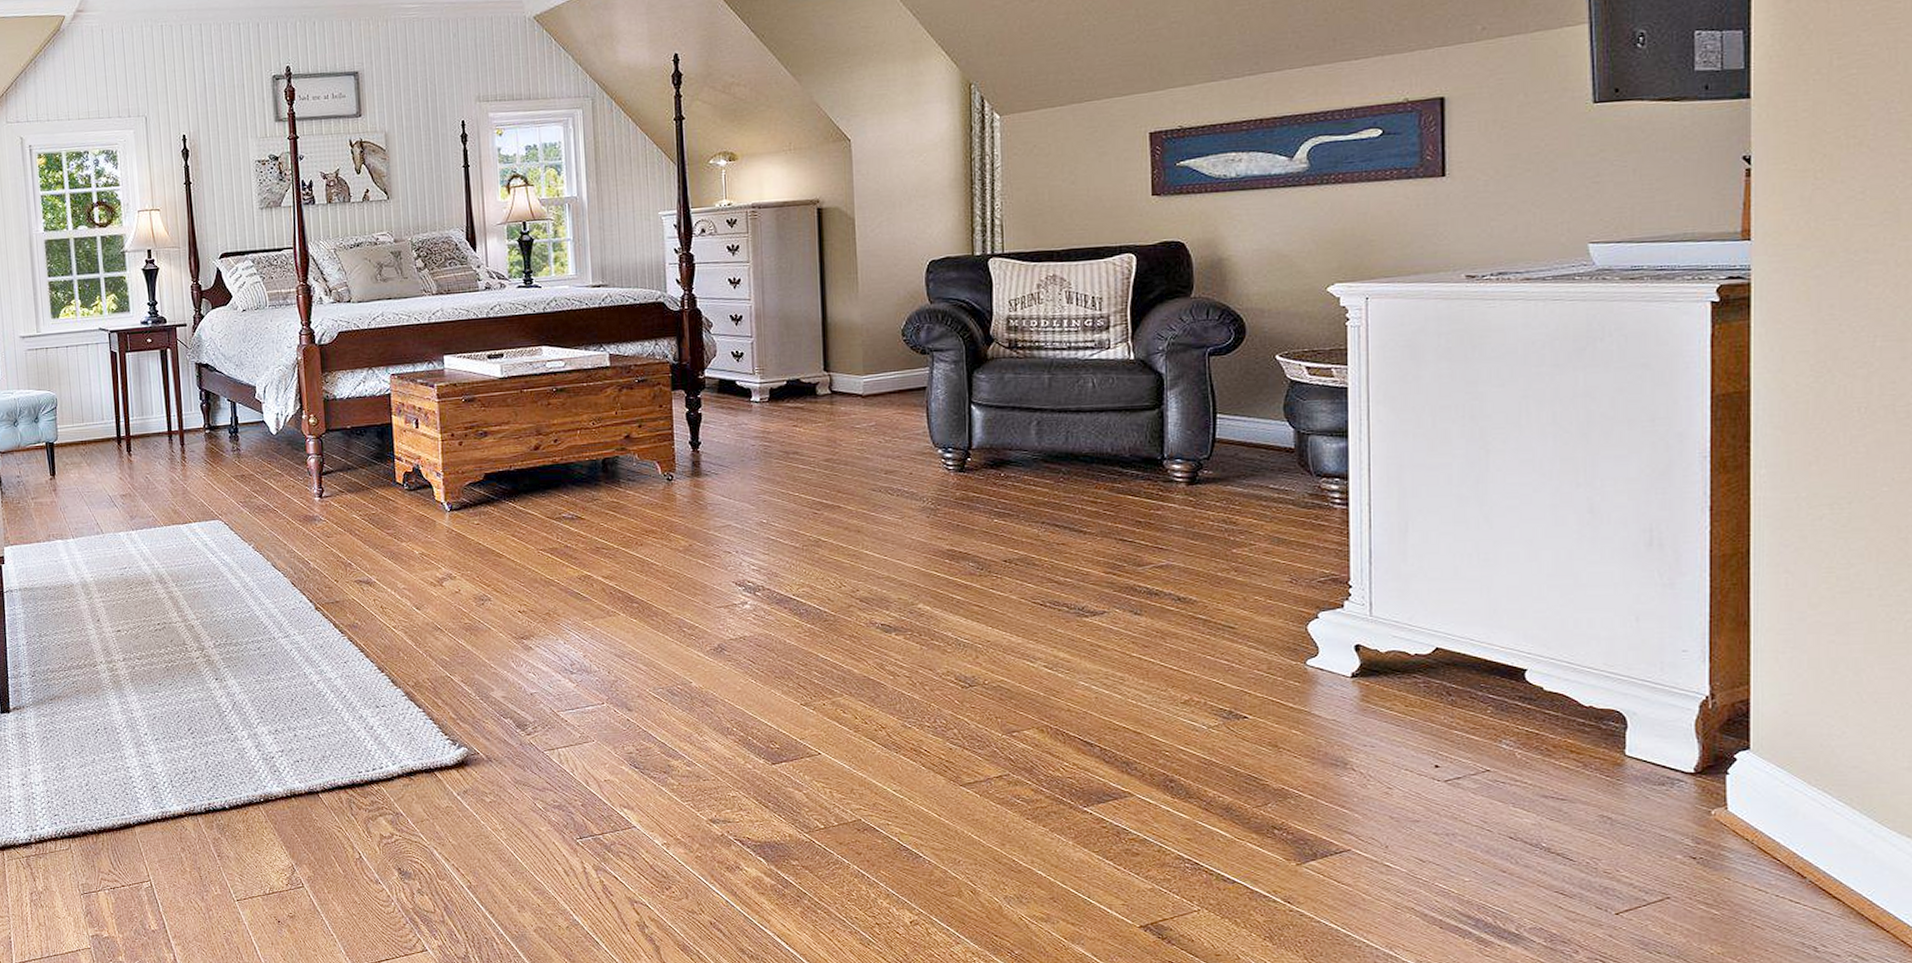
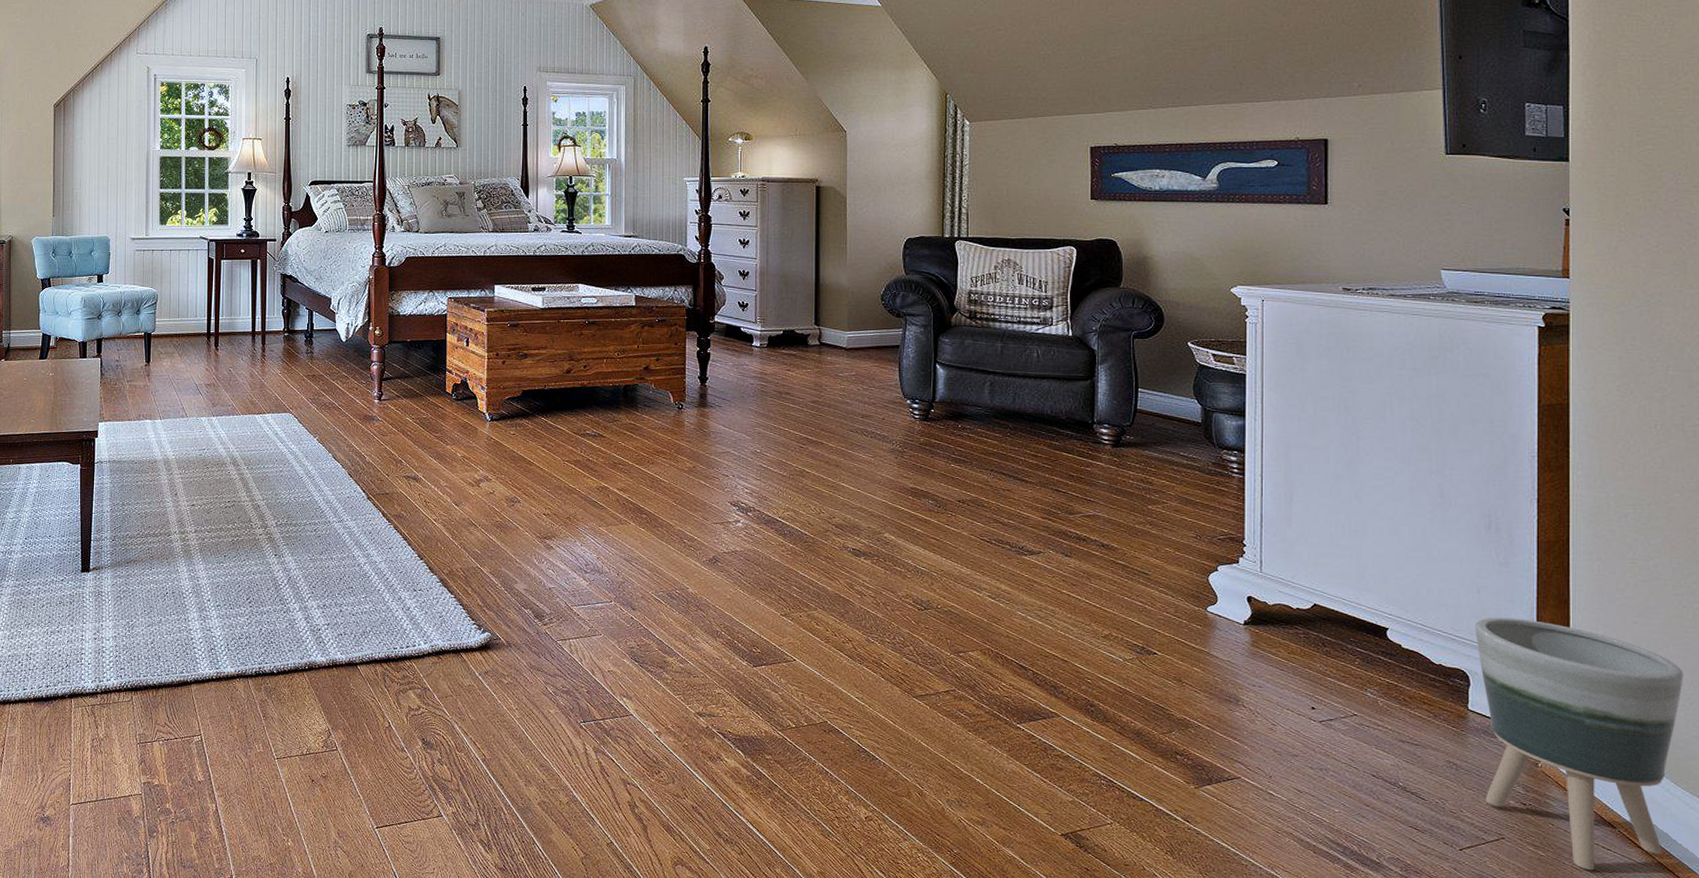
planter: none [1633,646,1891,928] -> present [1475,617,1684,871]

